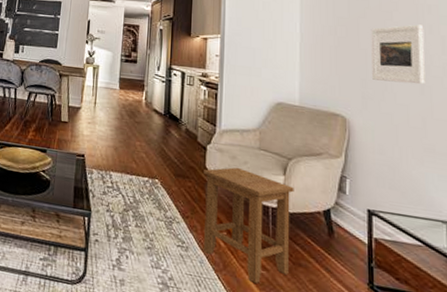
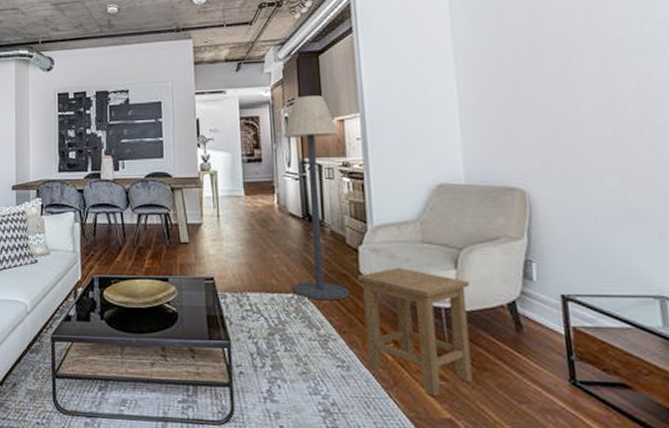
floor lamp: none [149,14,203,189] -> present [283,95,350,301]
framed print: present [371,24,426,85] -> none [546,64,621,140]

